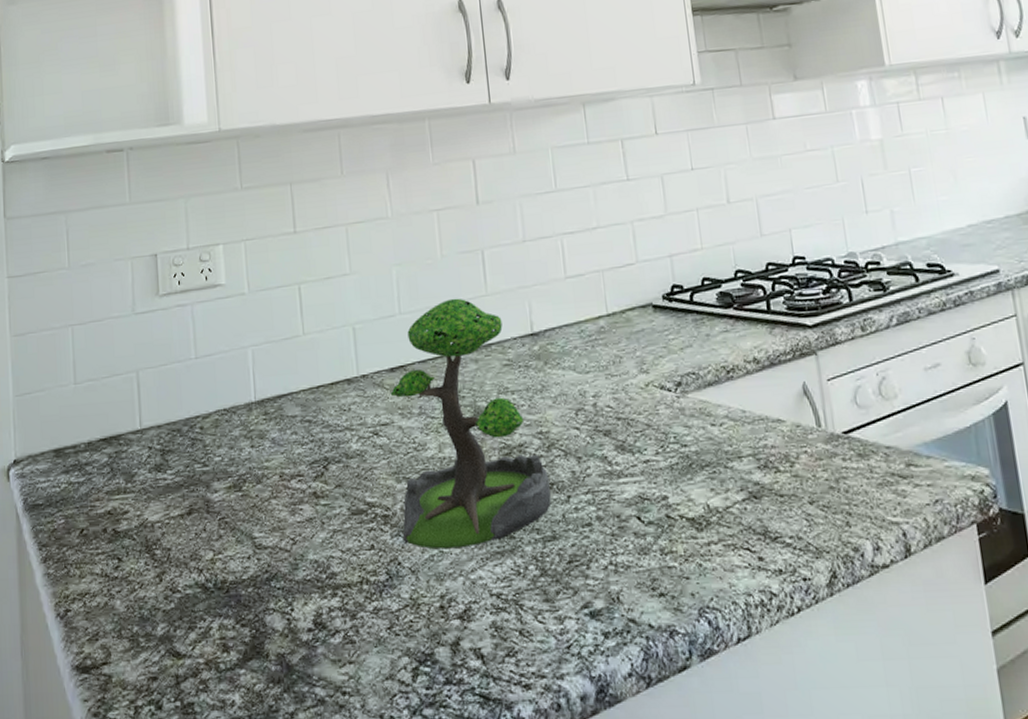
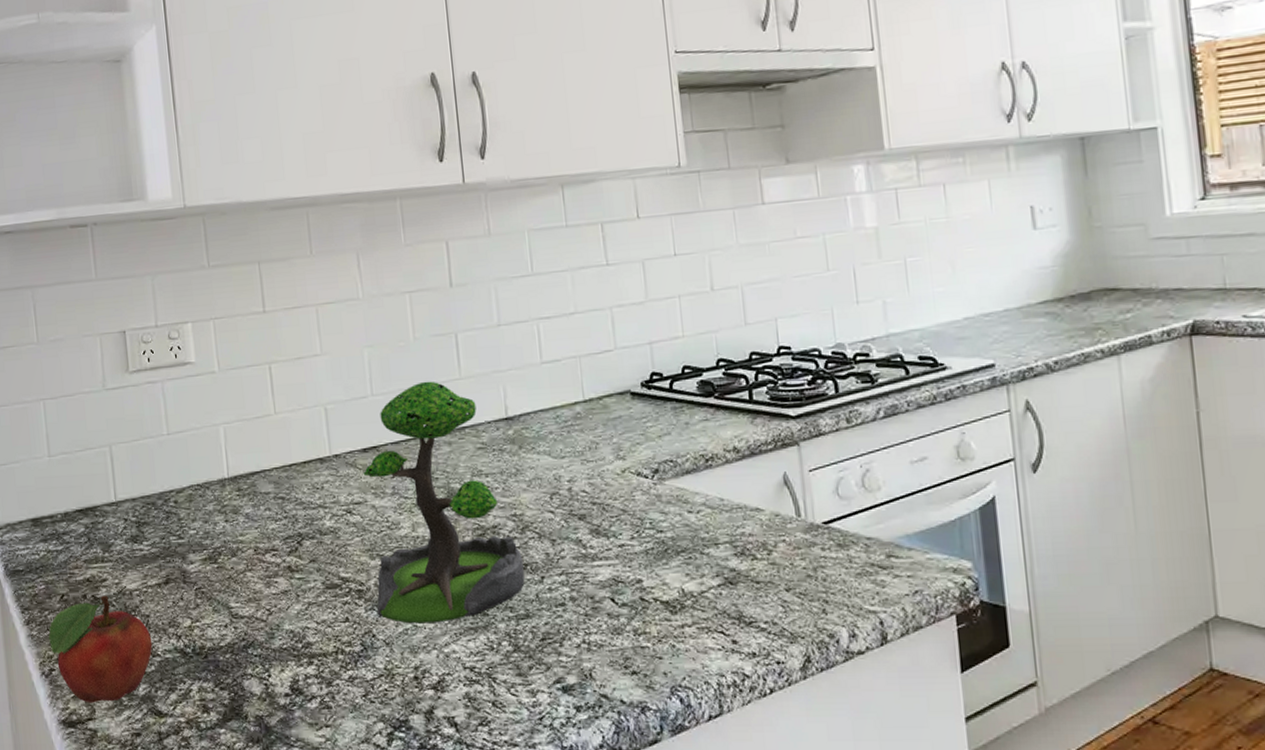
fruit: none [66,528,173,646] -> present [48,595,153,703]

